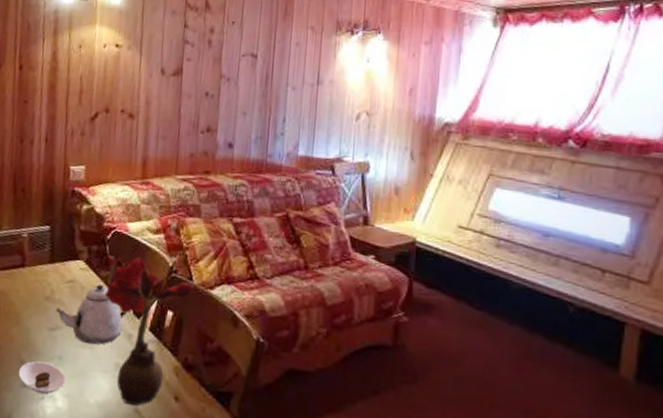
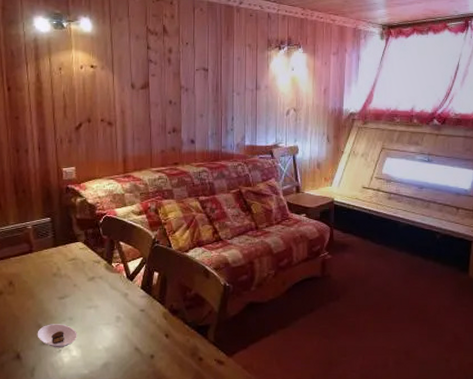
teapot: present [56,285,126,345] -> none [63,259,121,306]
flower: present [104,257,195,406] -> none [102,235,174,345]

